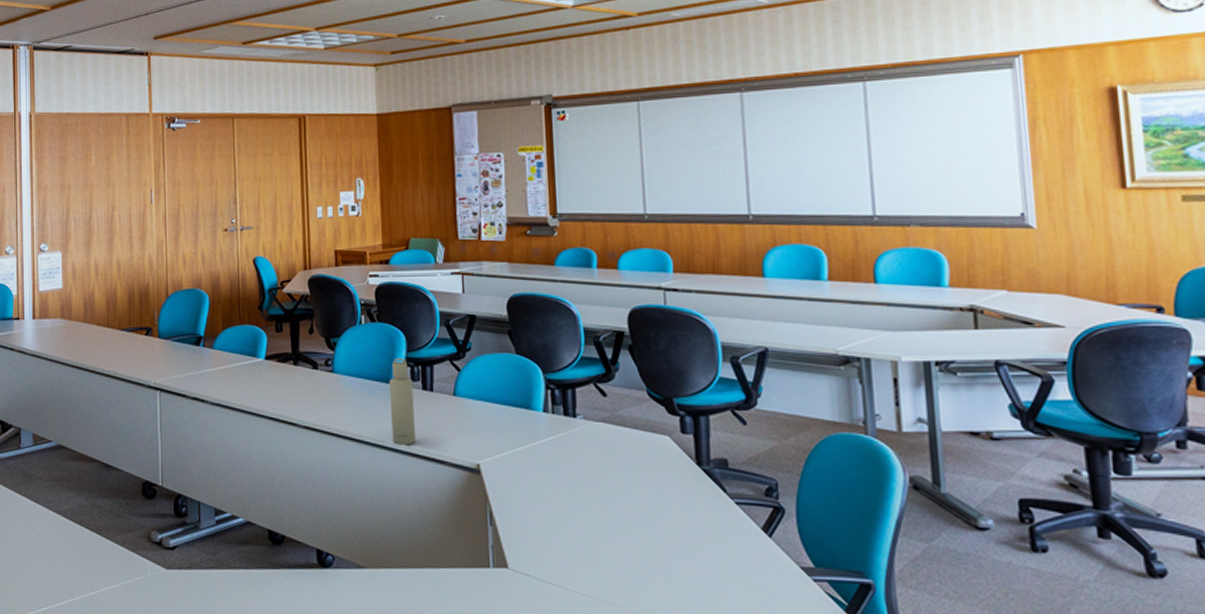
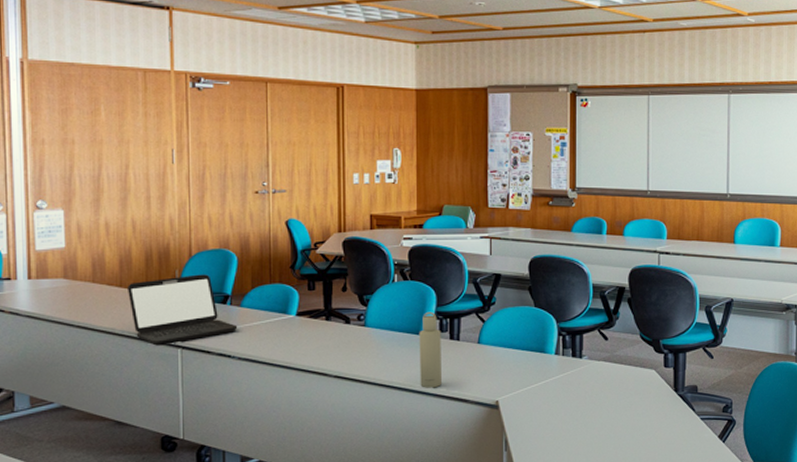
laptop: none [113,315,211,388] -> present [128,274,238,346]

